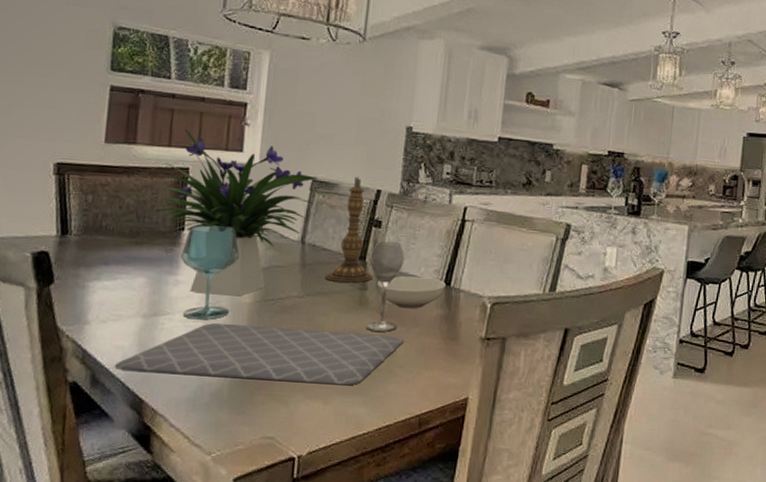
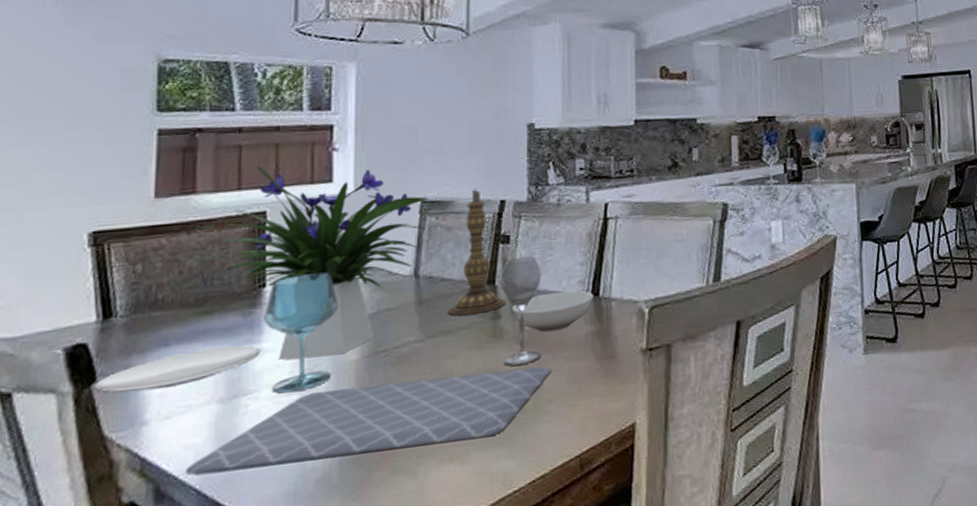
plate: none [52,272,177,298] -> present [94,345,261,393]

